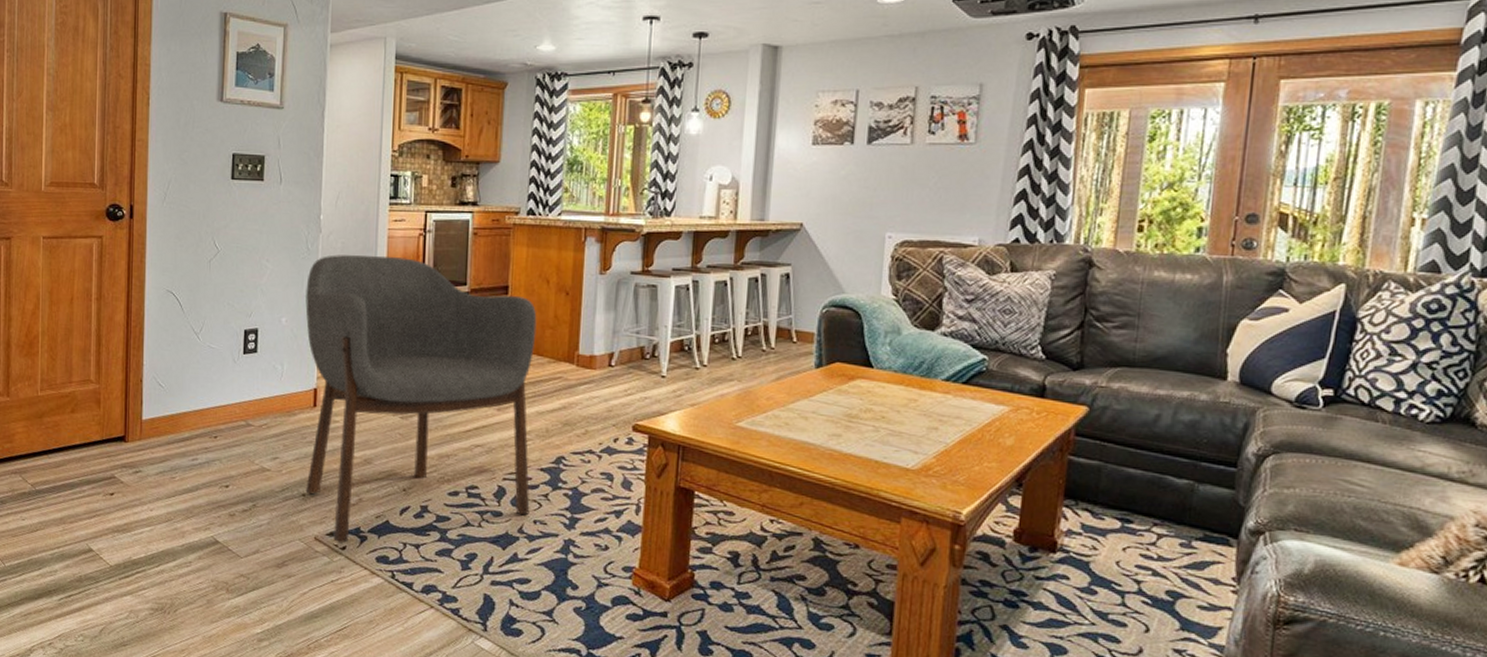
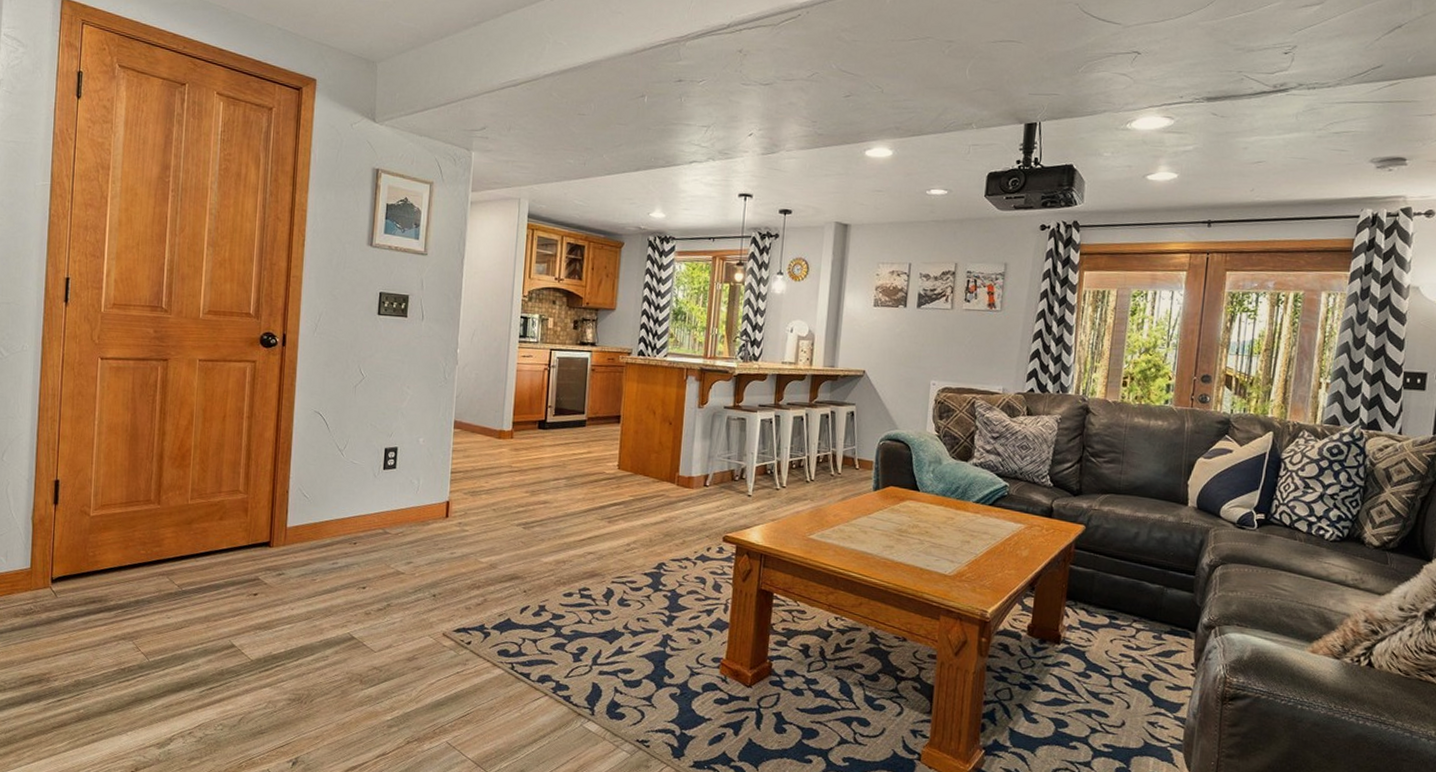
armchair: present [305,255,537,544] -> none [436,384,644,639]

